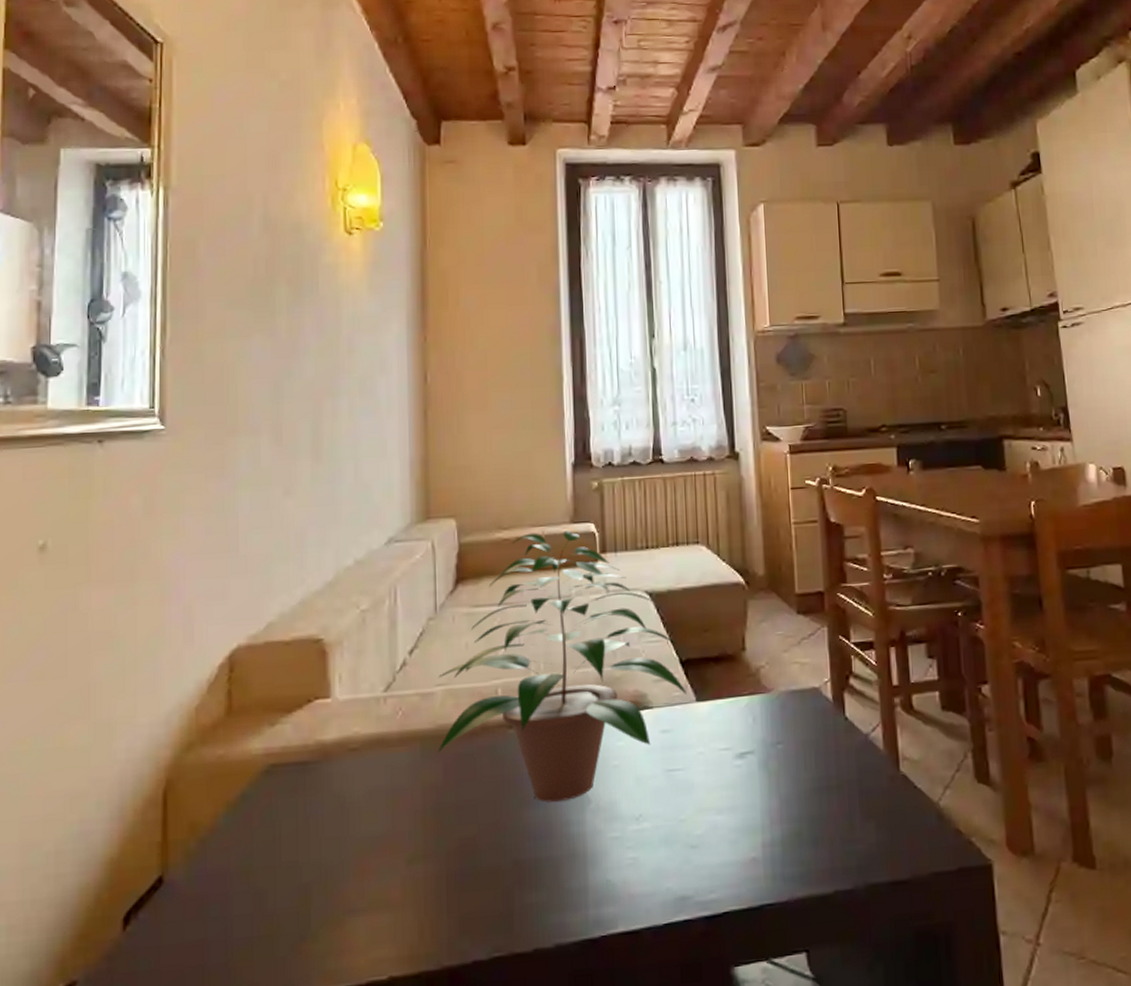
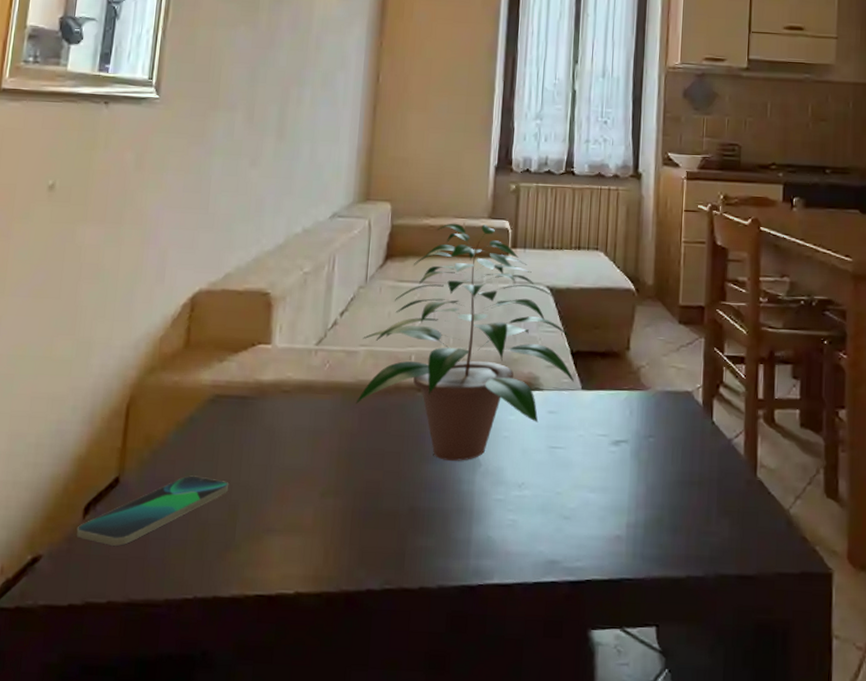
smartphone: none [116,861,297,957] -> present [76,475,229,546]

